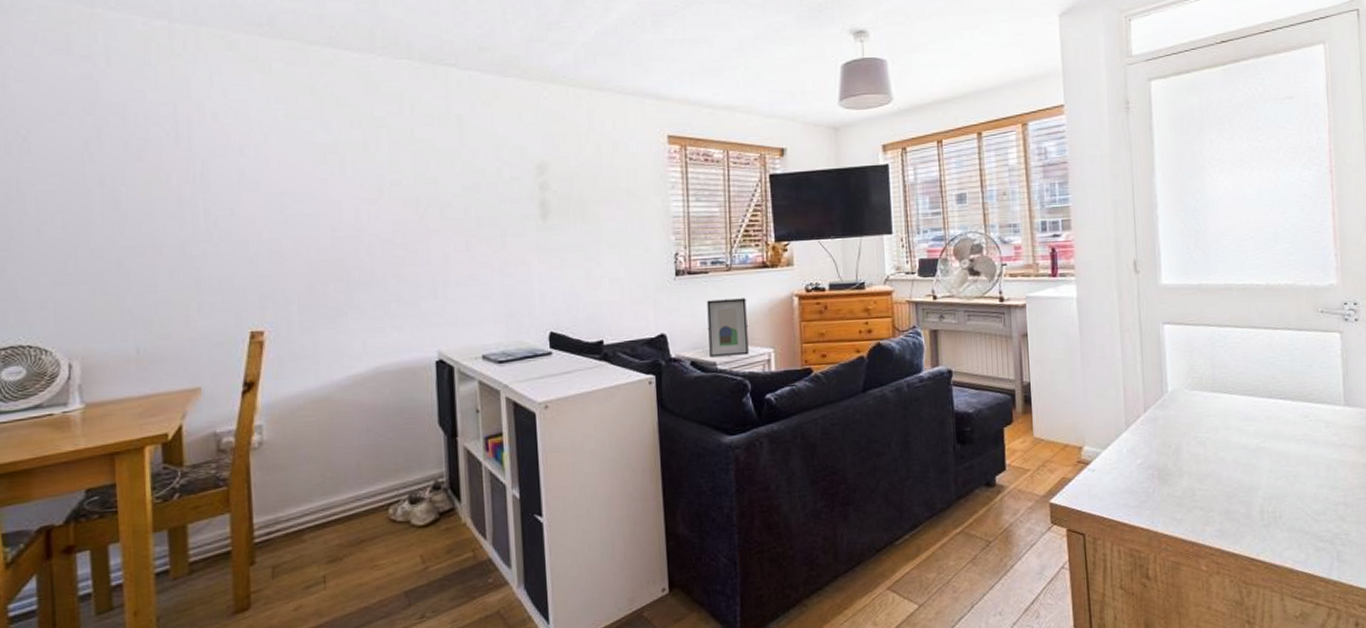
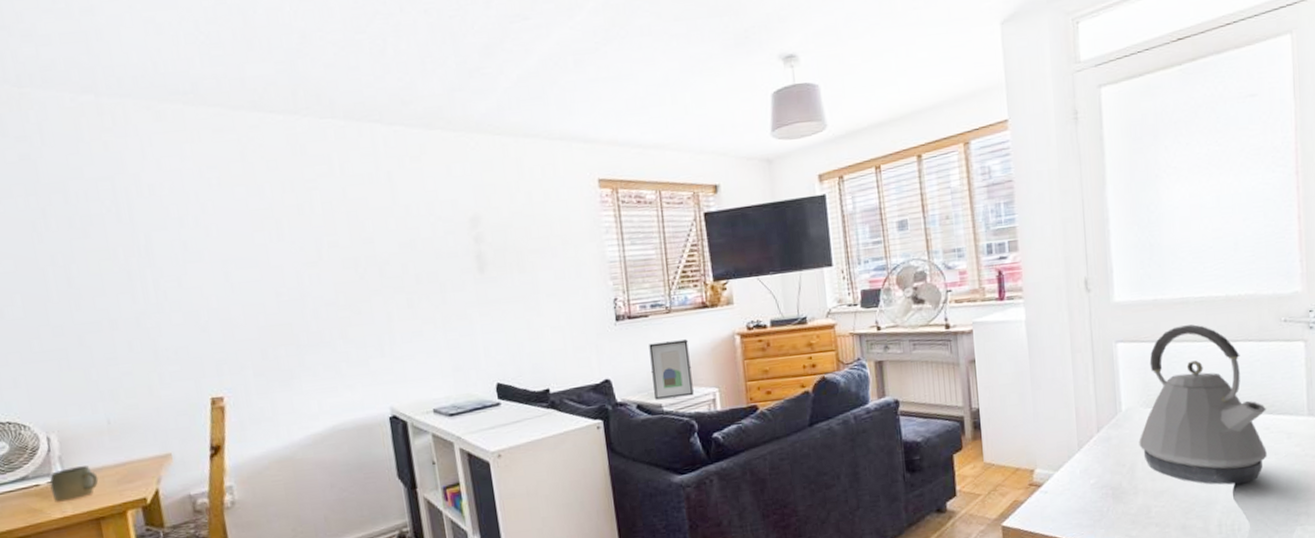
mug: none [64,396,119,435] -> present [49,466,99,503]
kettle: none [1184,310,1306,471] -> present [1139,324,1267,485]

